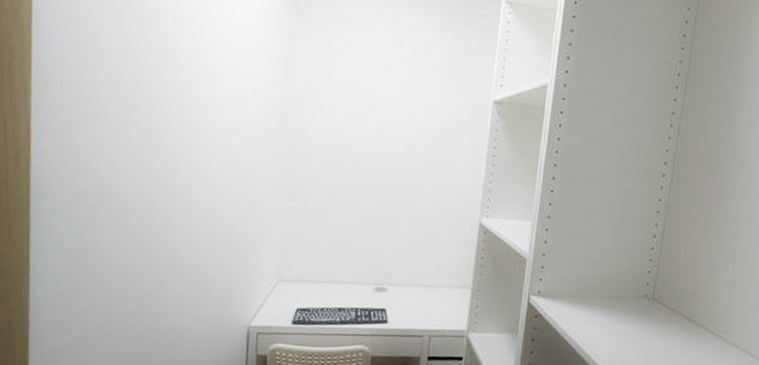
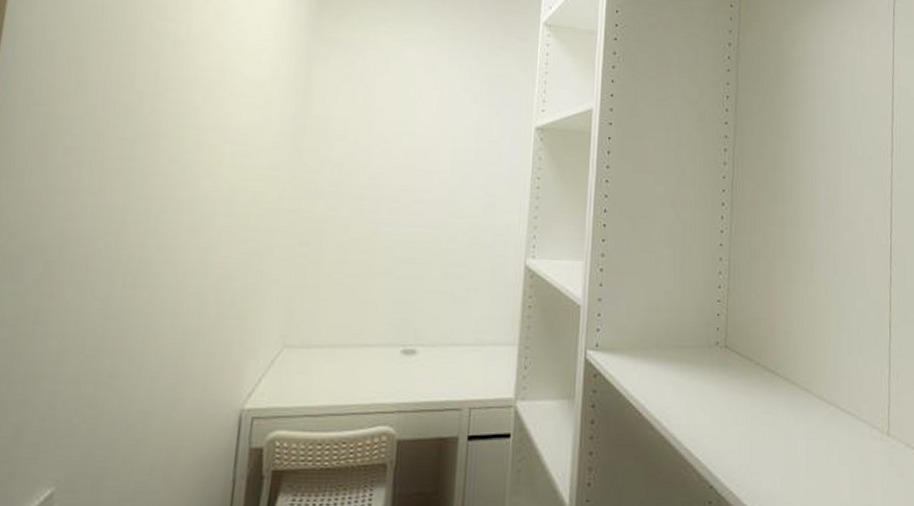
keyboard: present [292,306,388,325] -> none [297,375,418,403]

